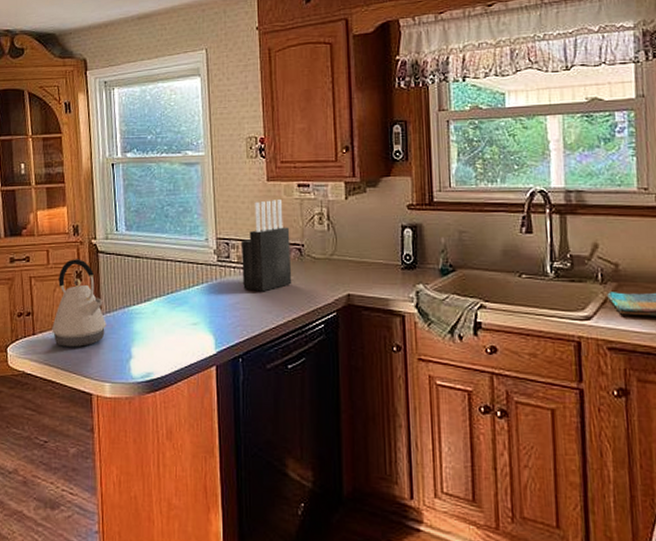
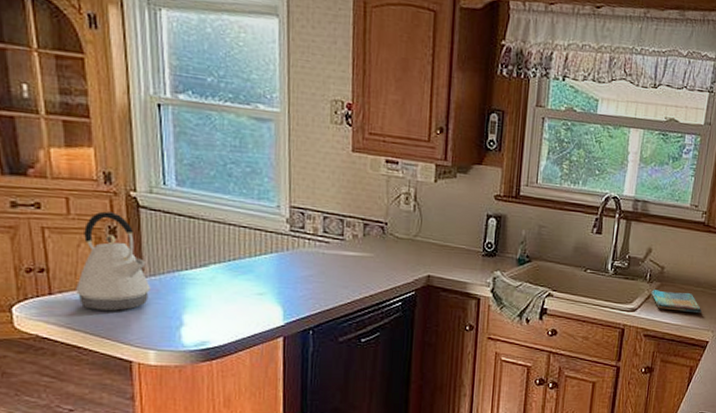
knife block: present [242,200,292,292] -> none [317,172,374,267]

